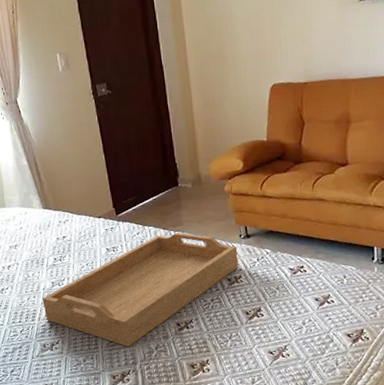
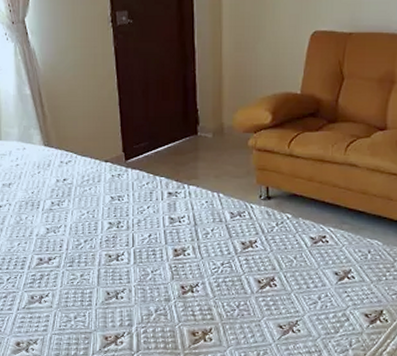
serving tray: present [42,232,239,347] -> none [34,186,256,307]

